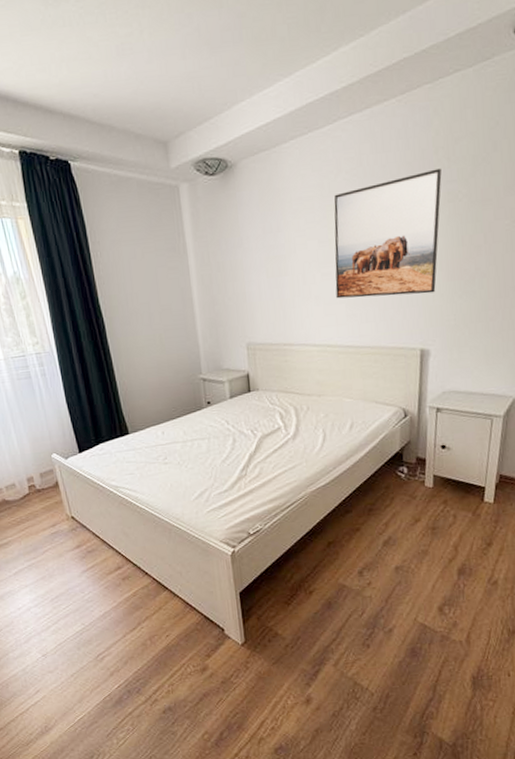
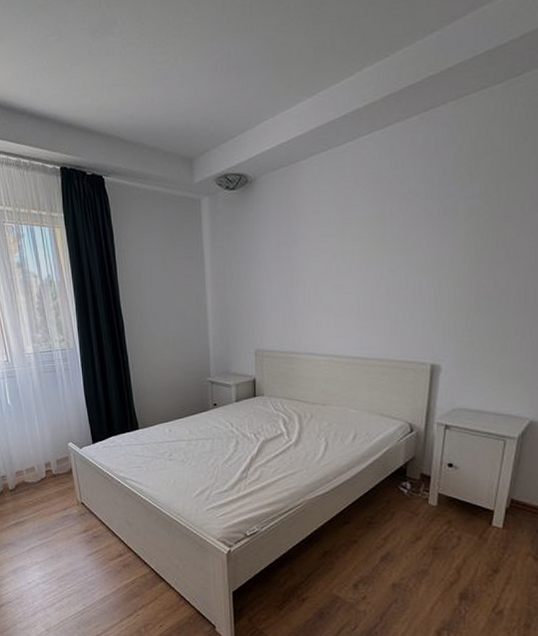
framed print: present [334,168,442,299] -> none [346,184,463,310]

